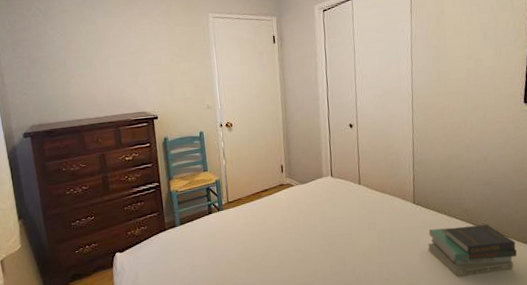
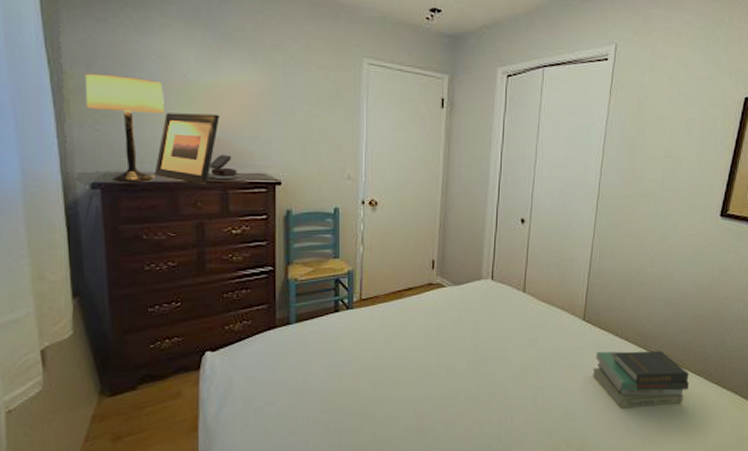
table lamp: none [13,52,69,130] -> present [85,73,164,182]
picture frame: none [66,71,108,125] -> present [154,113,219,184]
jewelry box: none [105,100,126,121] -> present [210,154,239,181]

